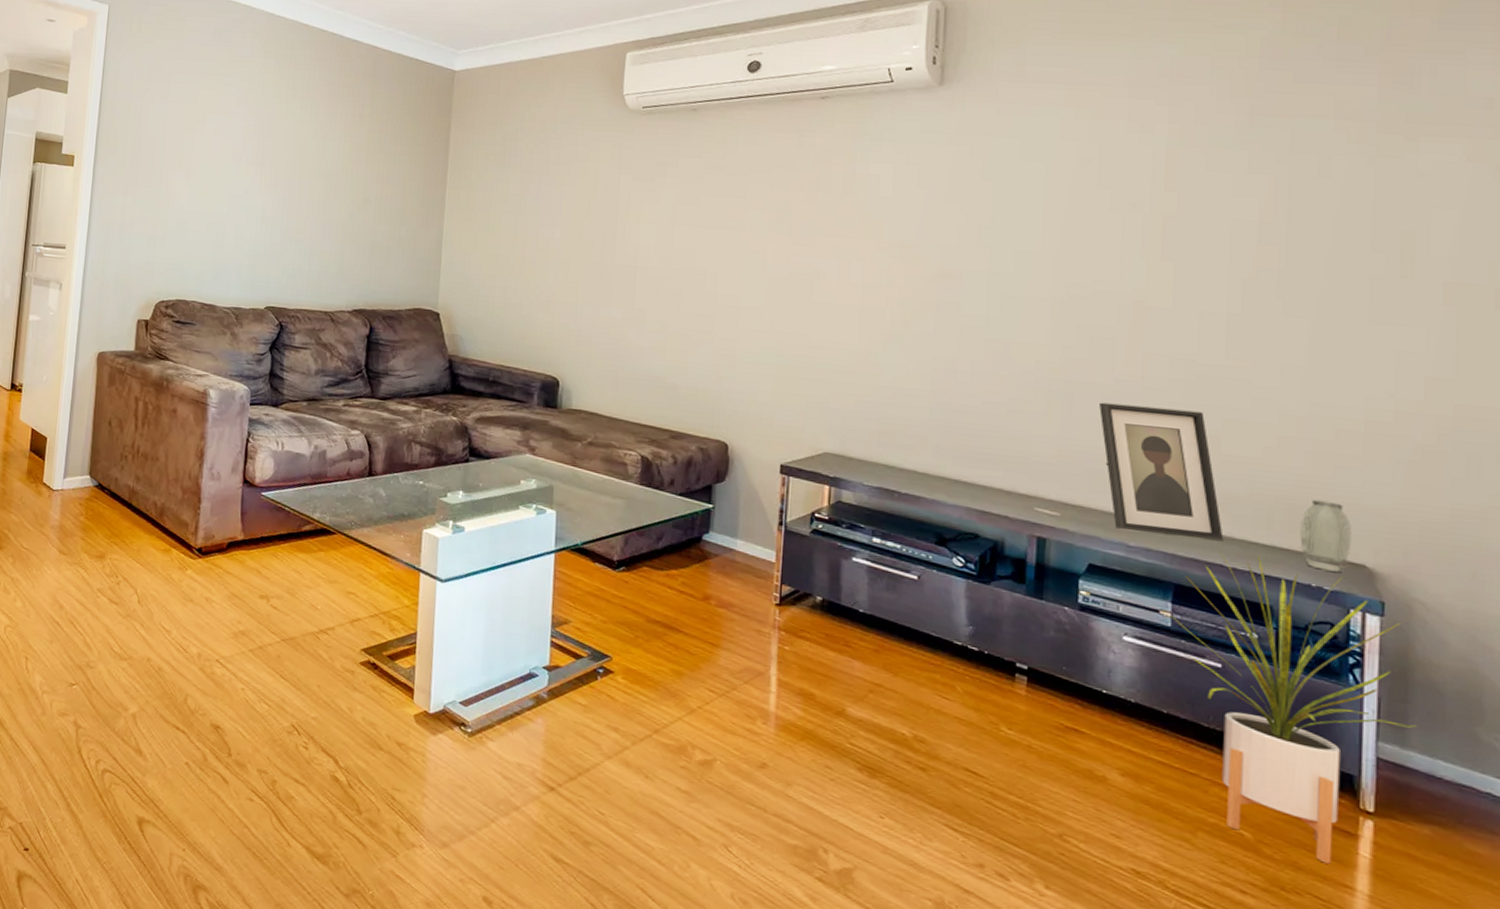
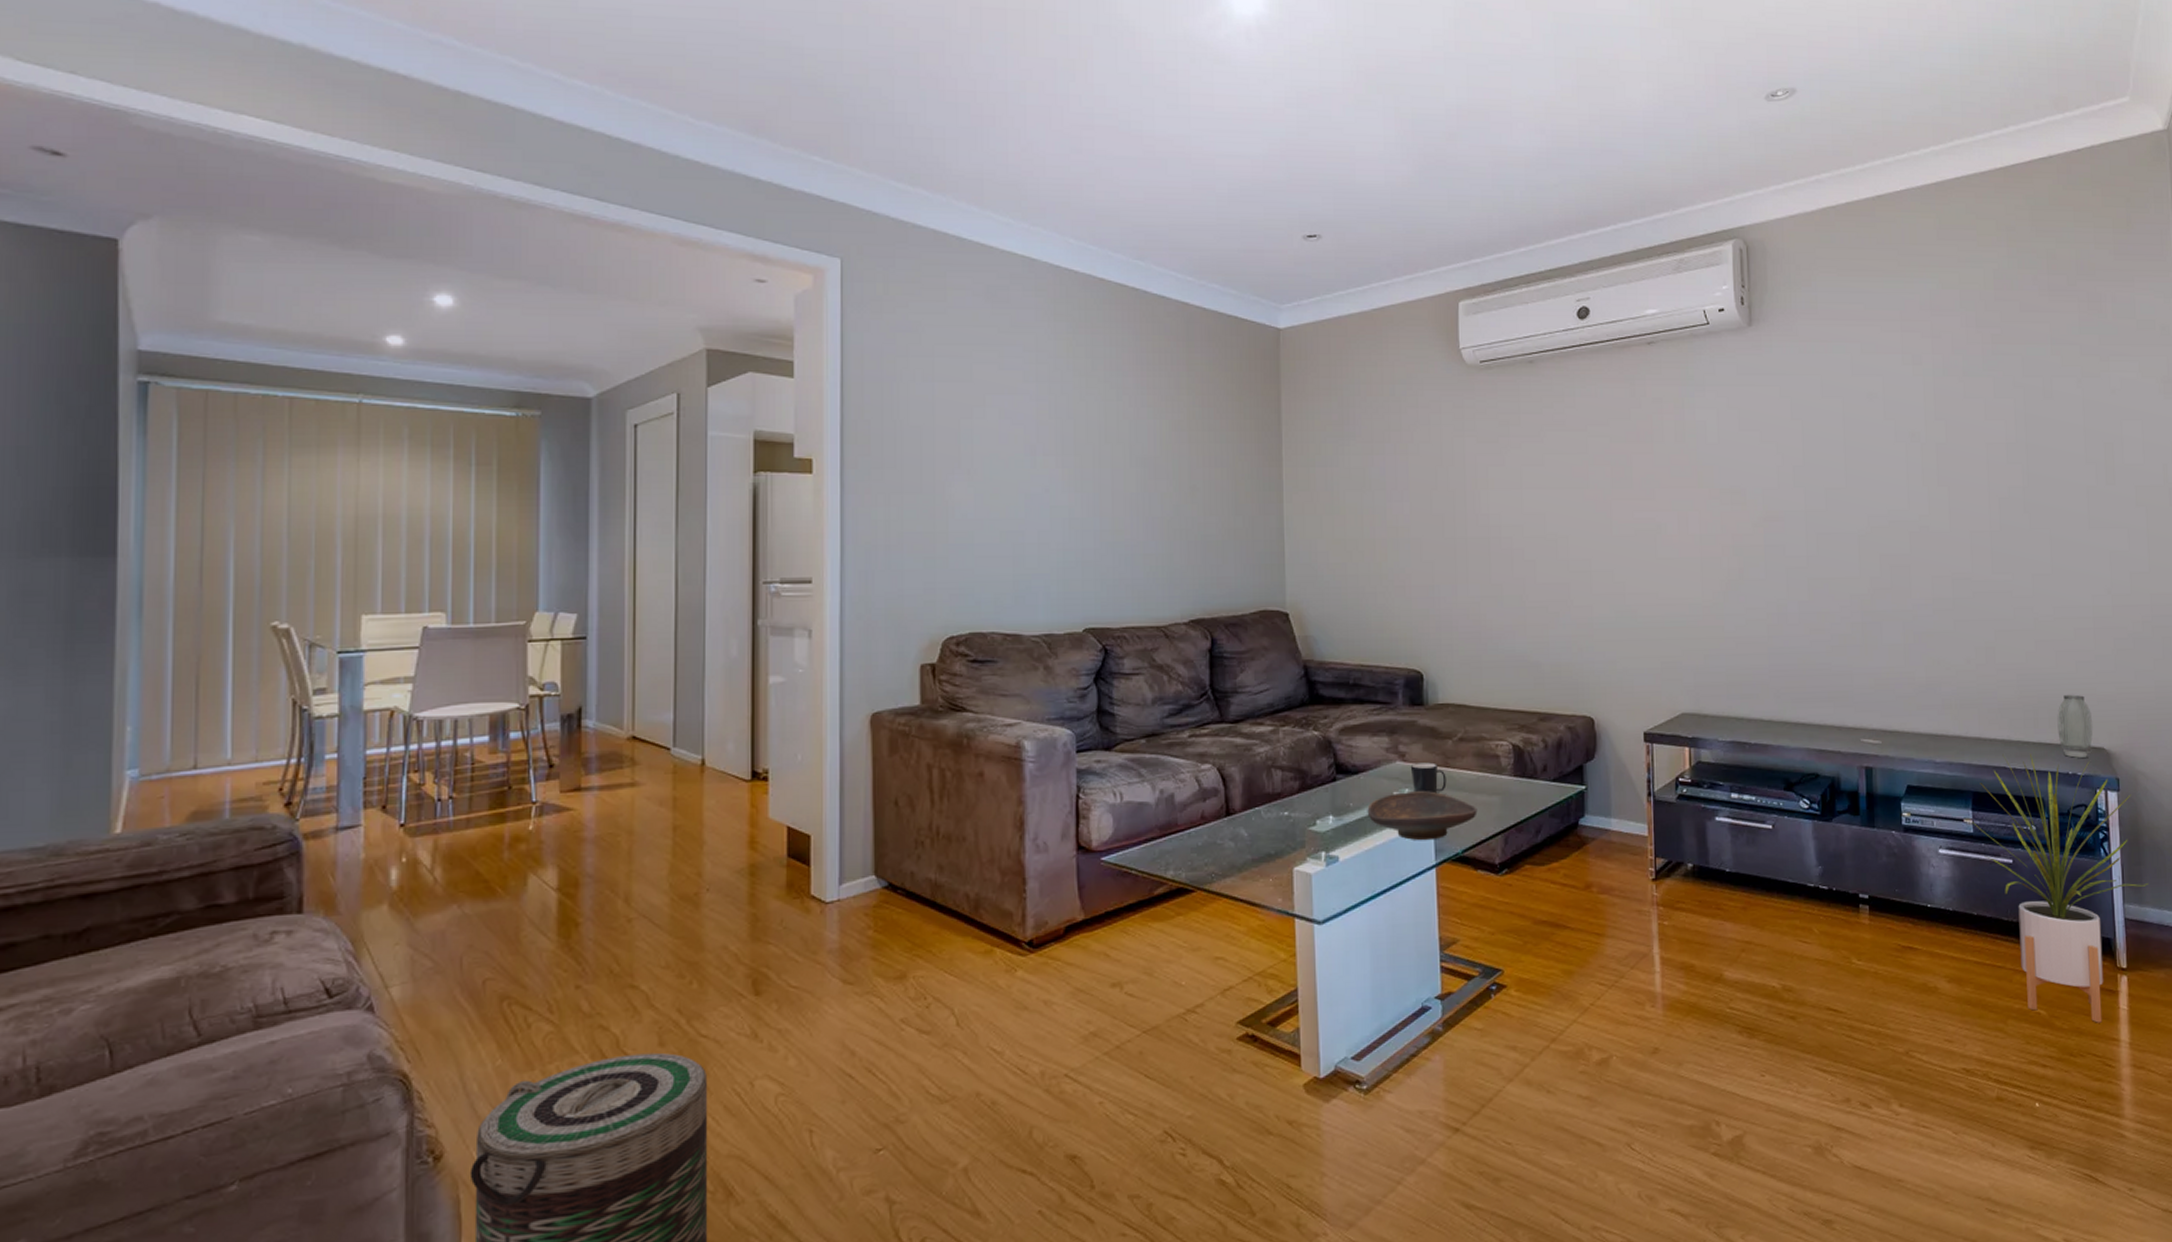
decorative bowl: none [494,481,601,528] -> present [1367,791,1478,841]
mug: none [538,458,573,488] -> present [1410,762,1447,794]
picture frame: present [1099,402,1224,540] -> none [1903,626,2004,747]

